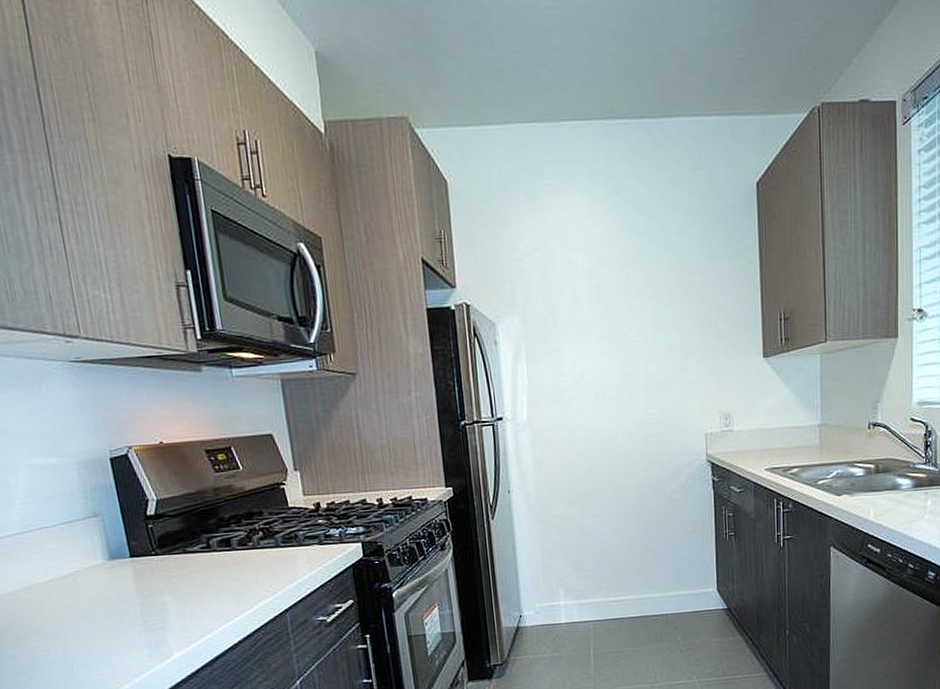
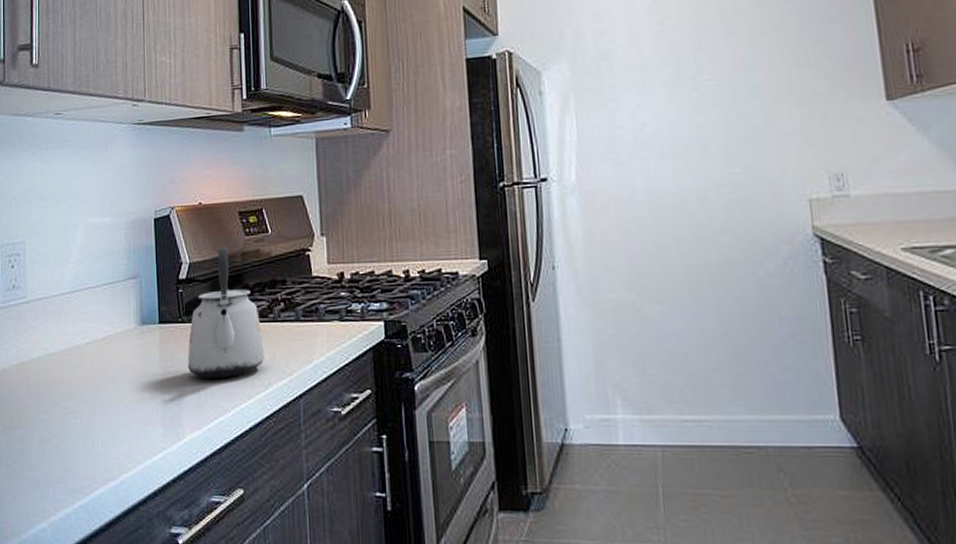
kettle: none [165,482,248,603] -> present [187,246,264,378]

